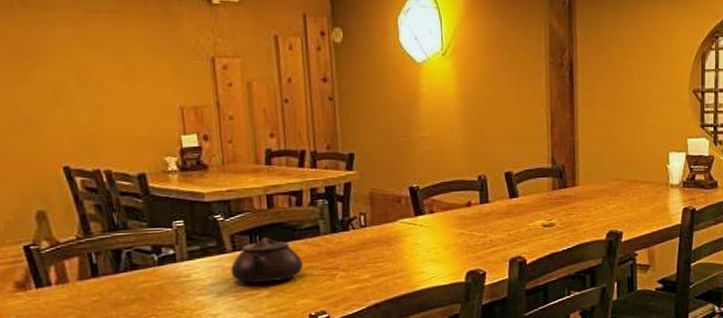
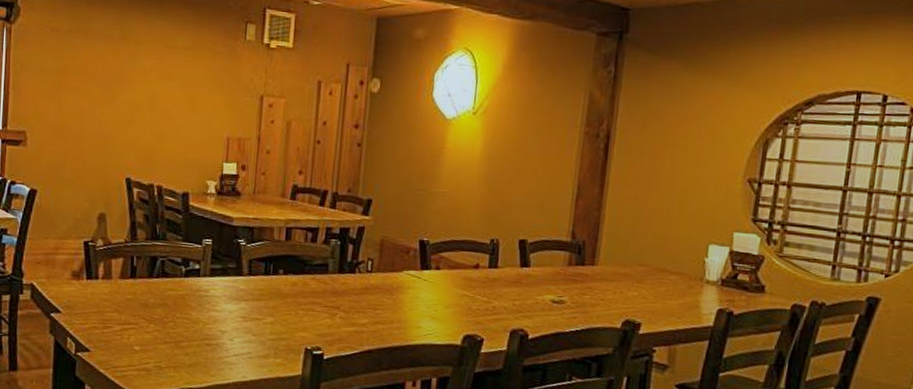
teapot: present [230,237,303,284] -> none [243,267,308,312]

